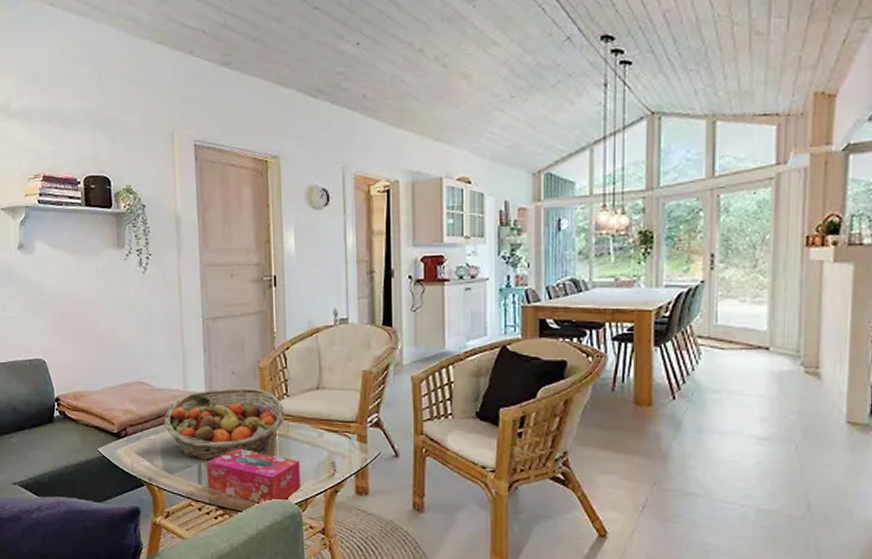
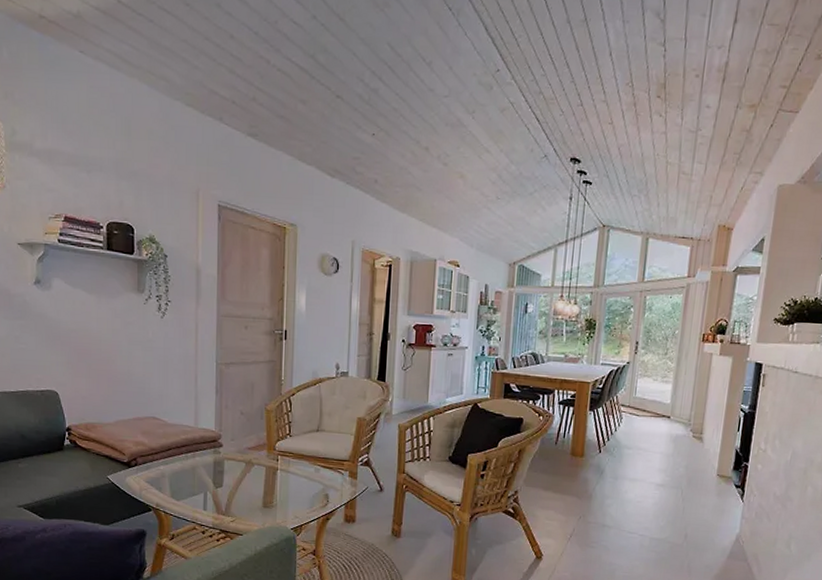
fruit basket: present [163,387,286,462] -> none [173,426,288,491]
tissue box: present [207,447,301,504] -> none [212,479,297,529]

